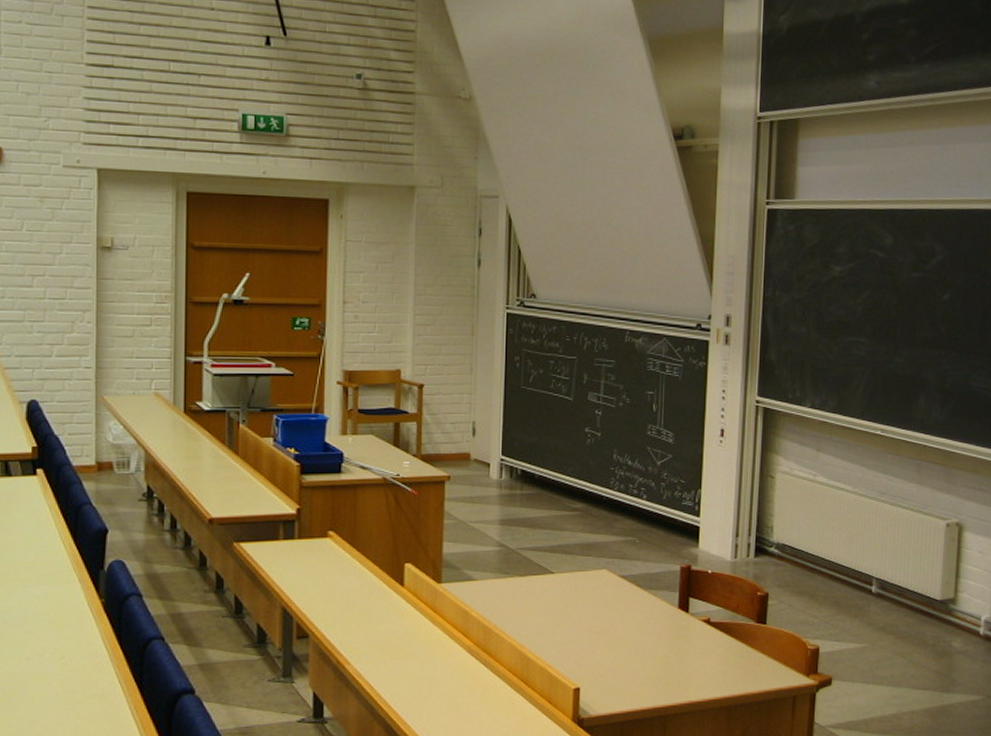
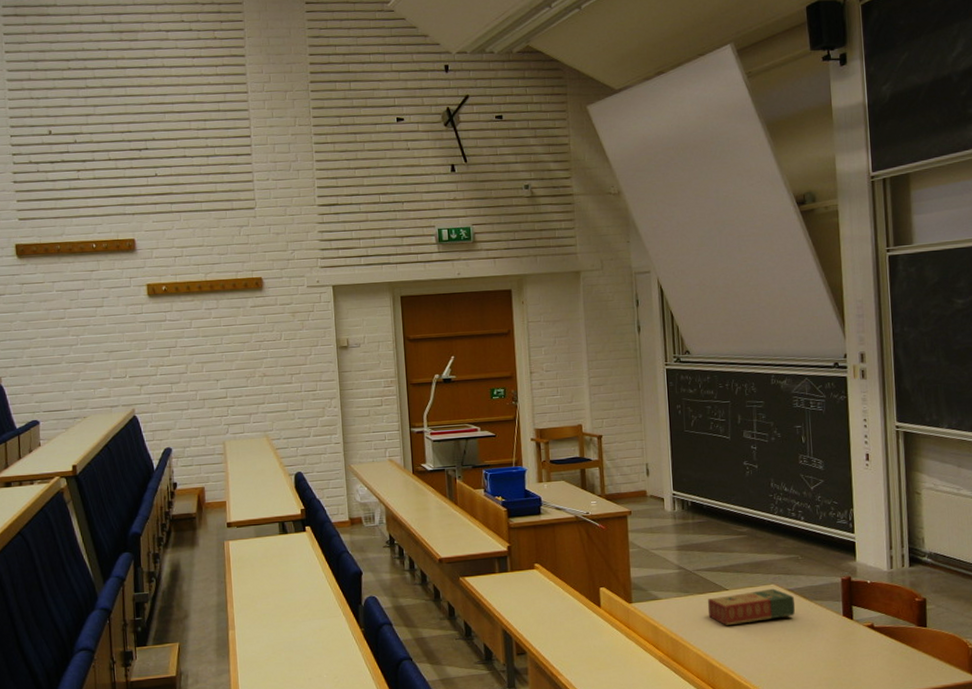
book: none [528,574,628,613] -> present [707,588,796,625]

